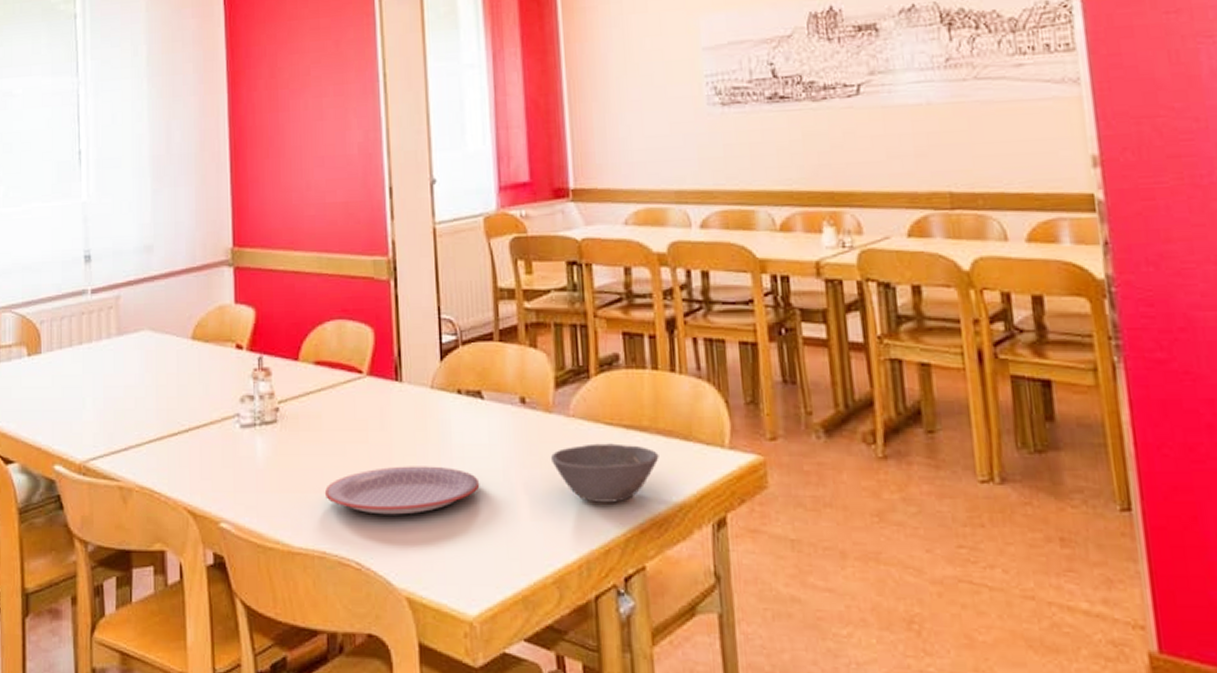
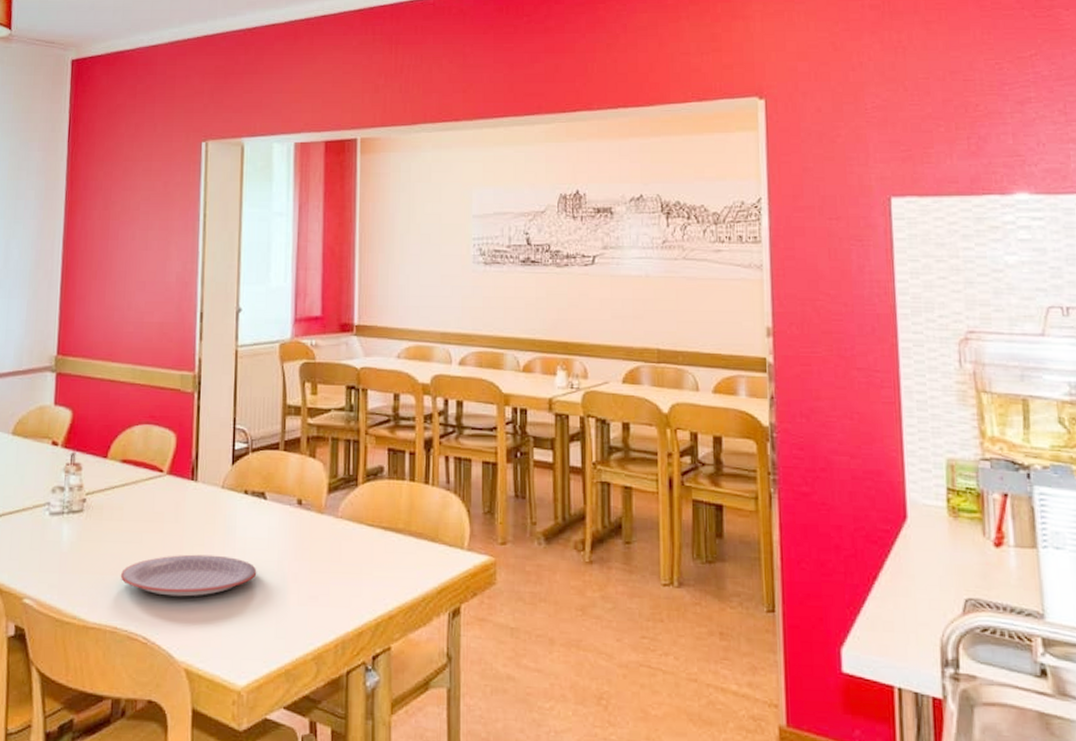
bowl: present [550,443,659,503] -> none [319,541,410,592]

